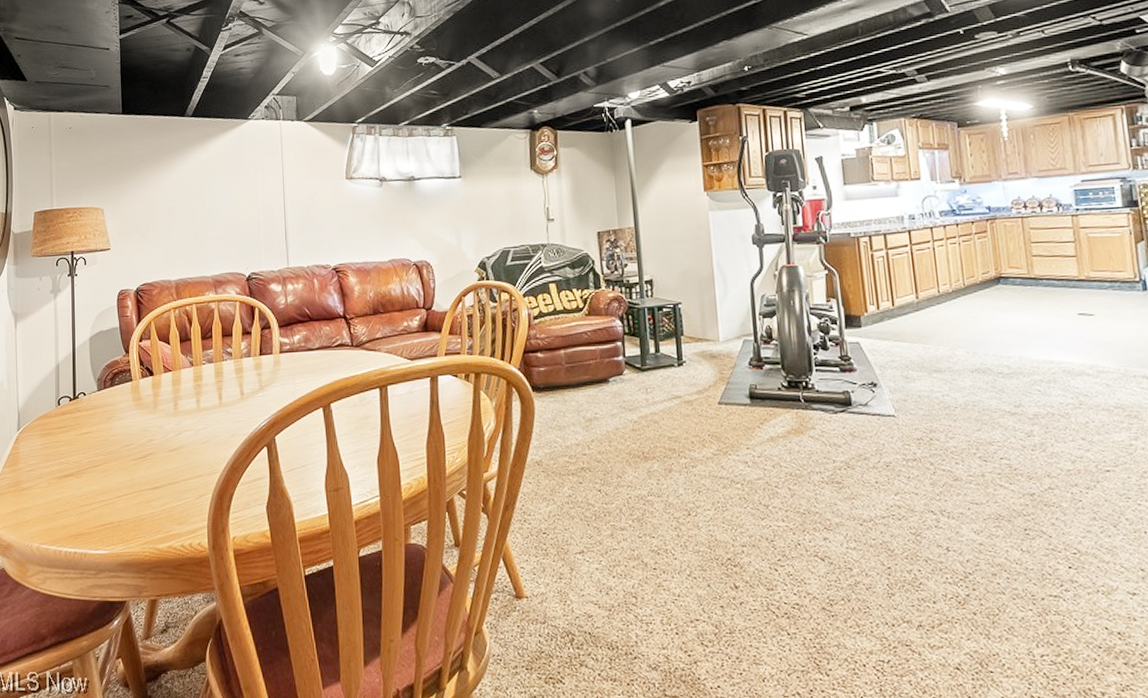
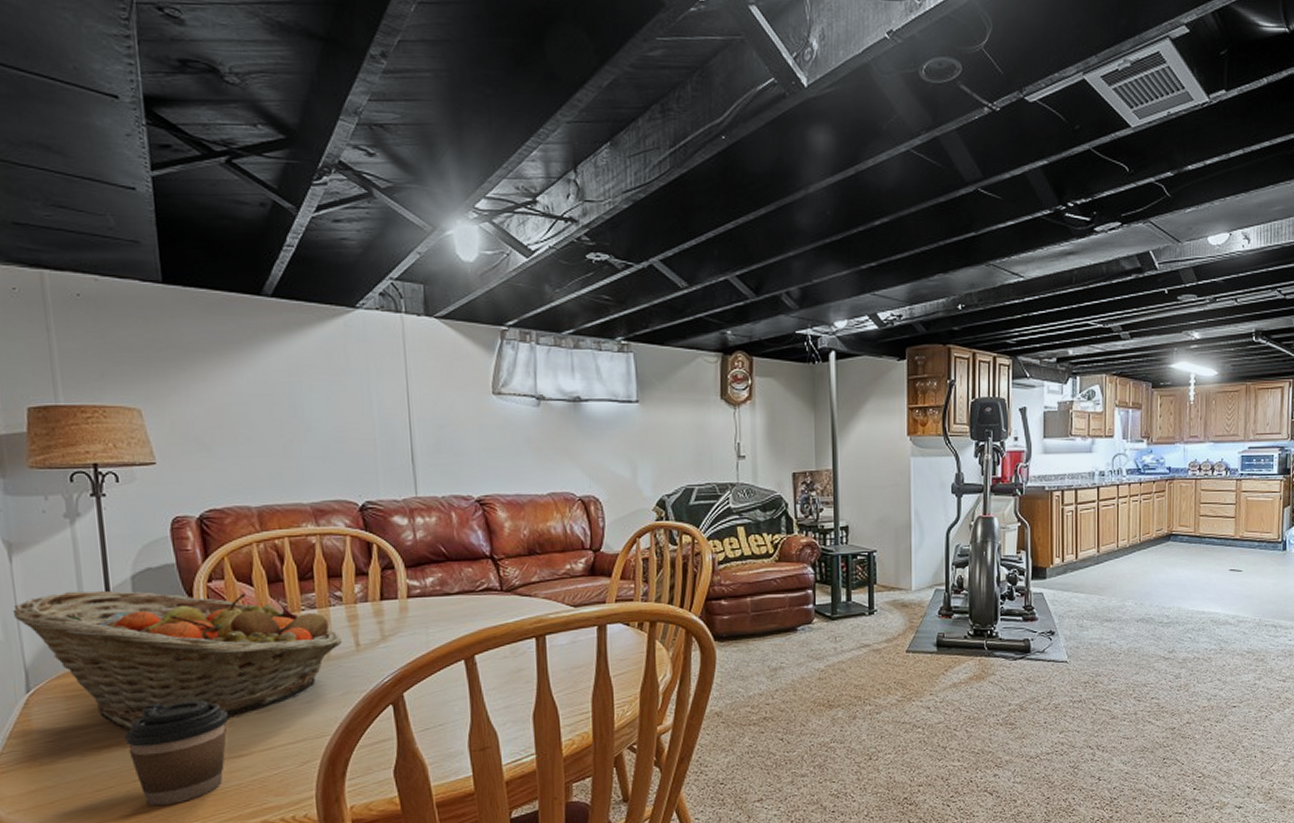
fruit basket: none [14,350,231,462] -> present [12,591,343,729]
coffee cup: none [77,439,148,529] -> present [123,699,229,807]

